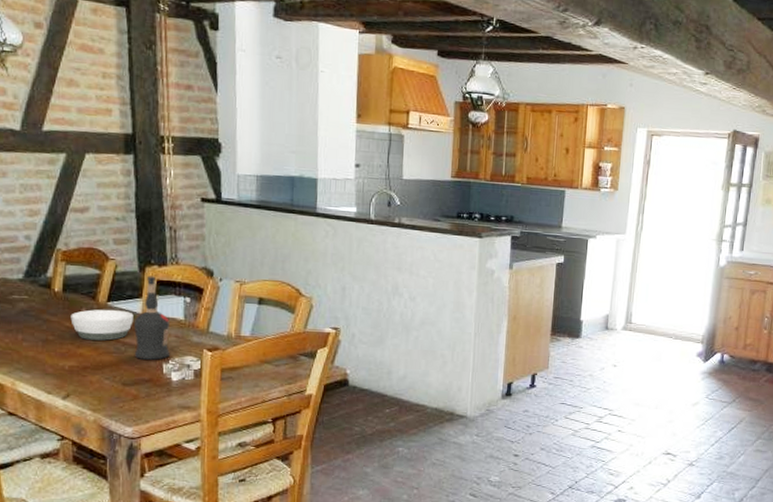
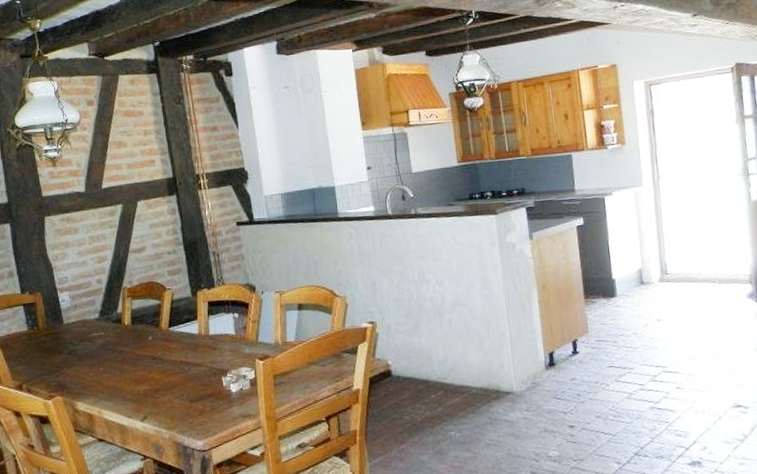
bowl: present [70,309,134,341] -> none [140,333,193,364]
liquor bottle: present [133,275,170,360] -> none [193,298,227,376]

